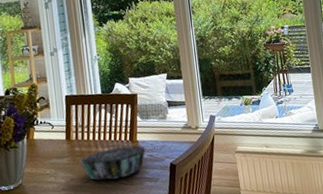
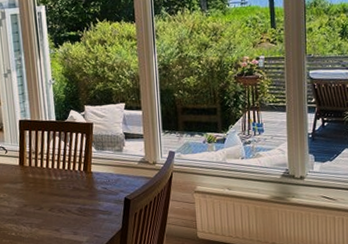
decorative bowl: present [79,145,146,181] -> none [32,176,100,209]

